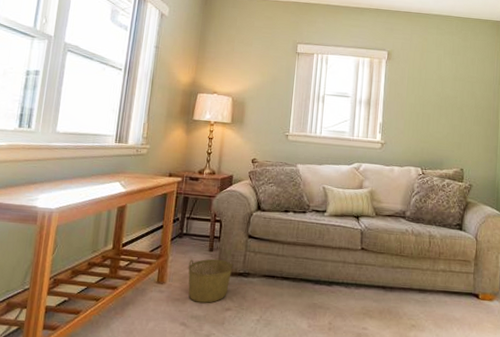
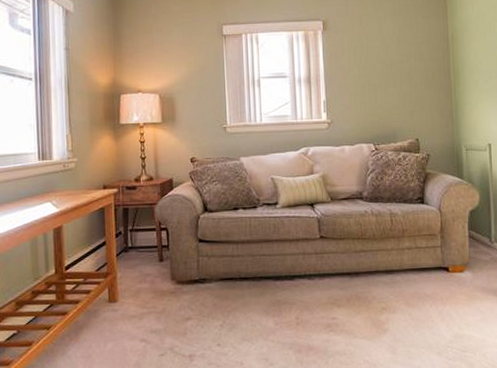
basket: present [188,258,234,303] -> none [139,268,187,316]

